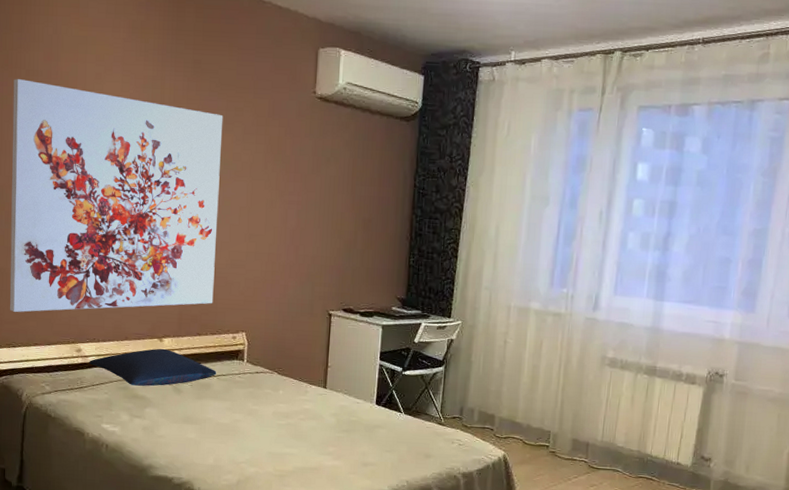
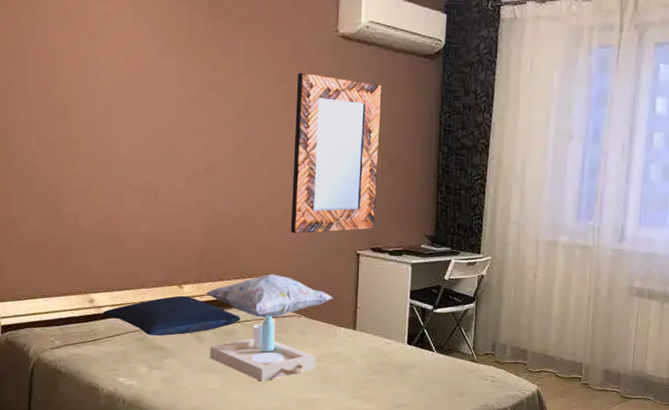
wall art: present [10,79,223,312] -> none [14,18,243,263]
decorative pillow: none [184,331,305,373] -> present [206,274,333,318]
serving tray: none [187,371,288,434] -> present [210,315,316,382]
home mirror: none [265,134,358,293] -> present [290,73,382,234]

